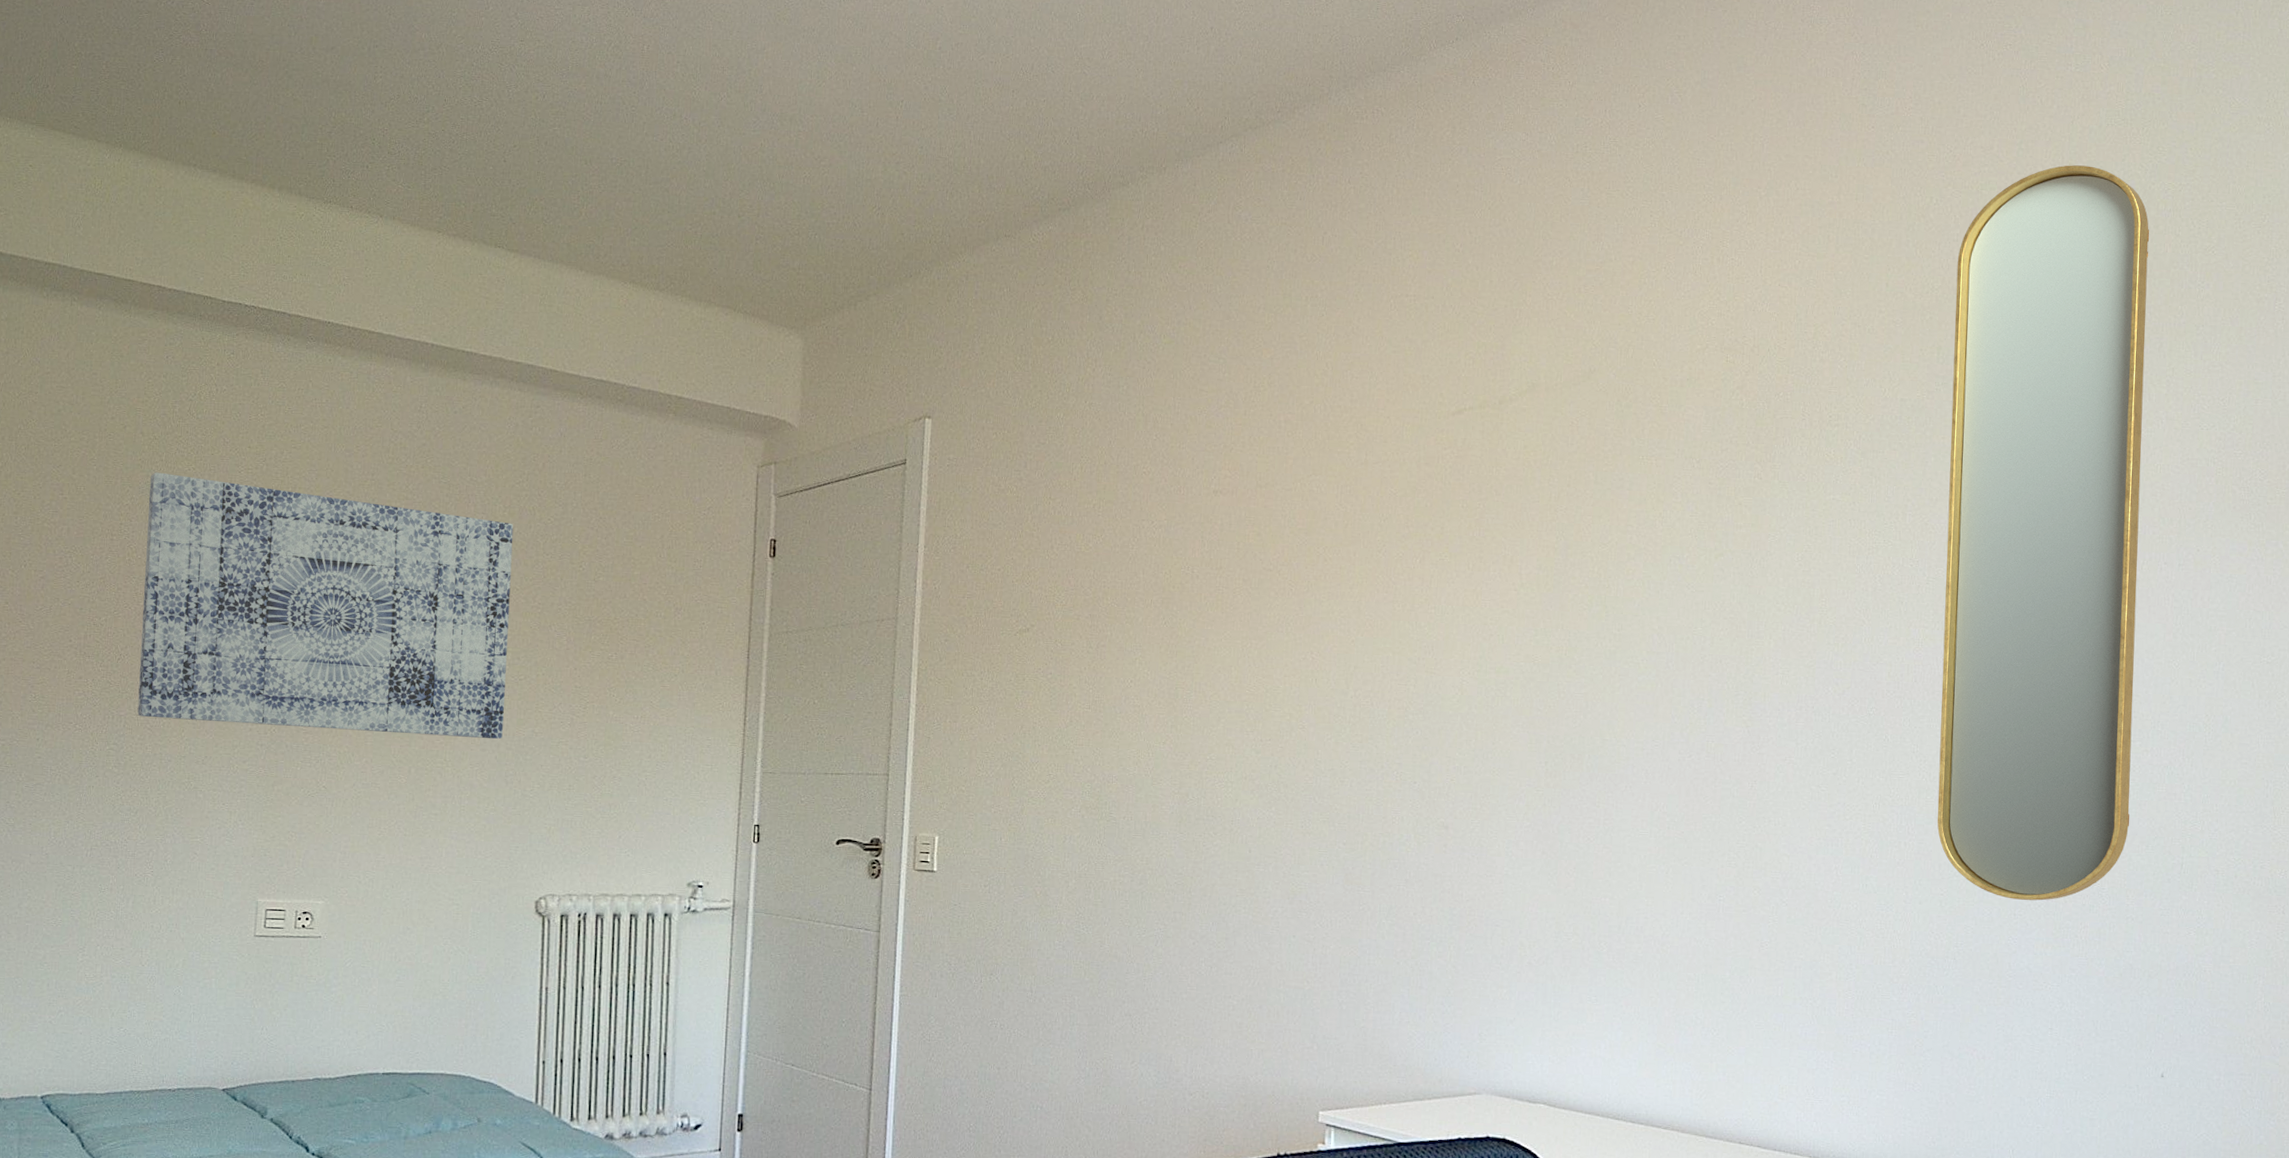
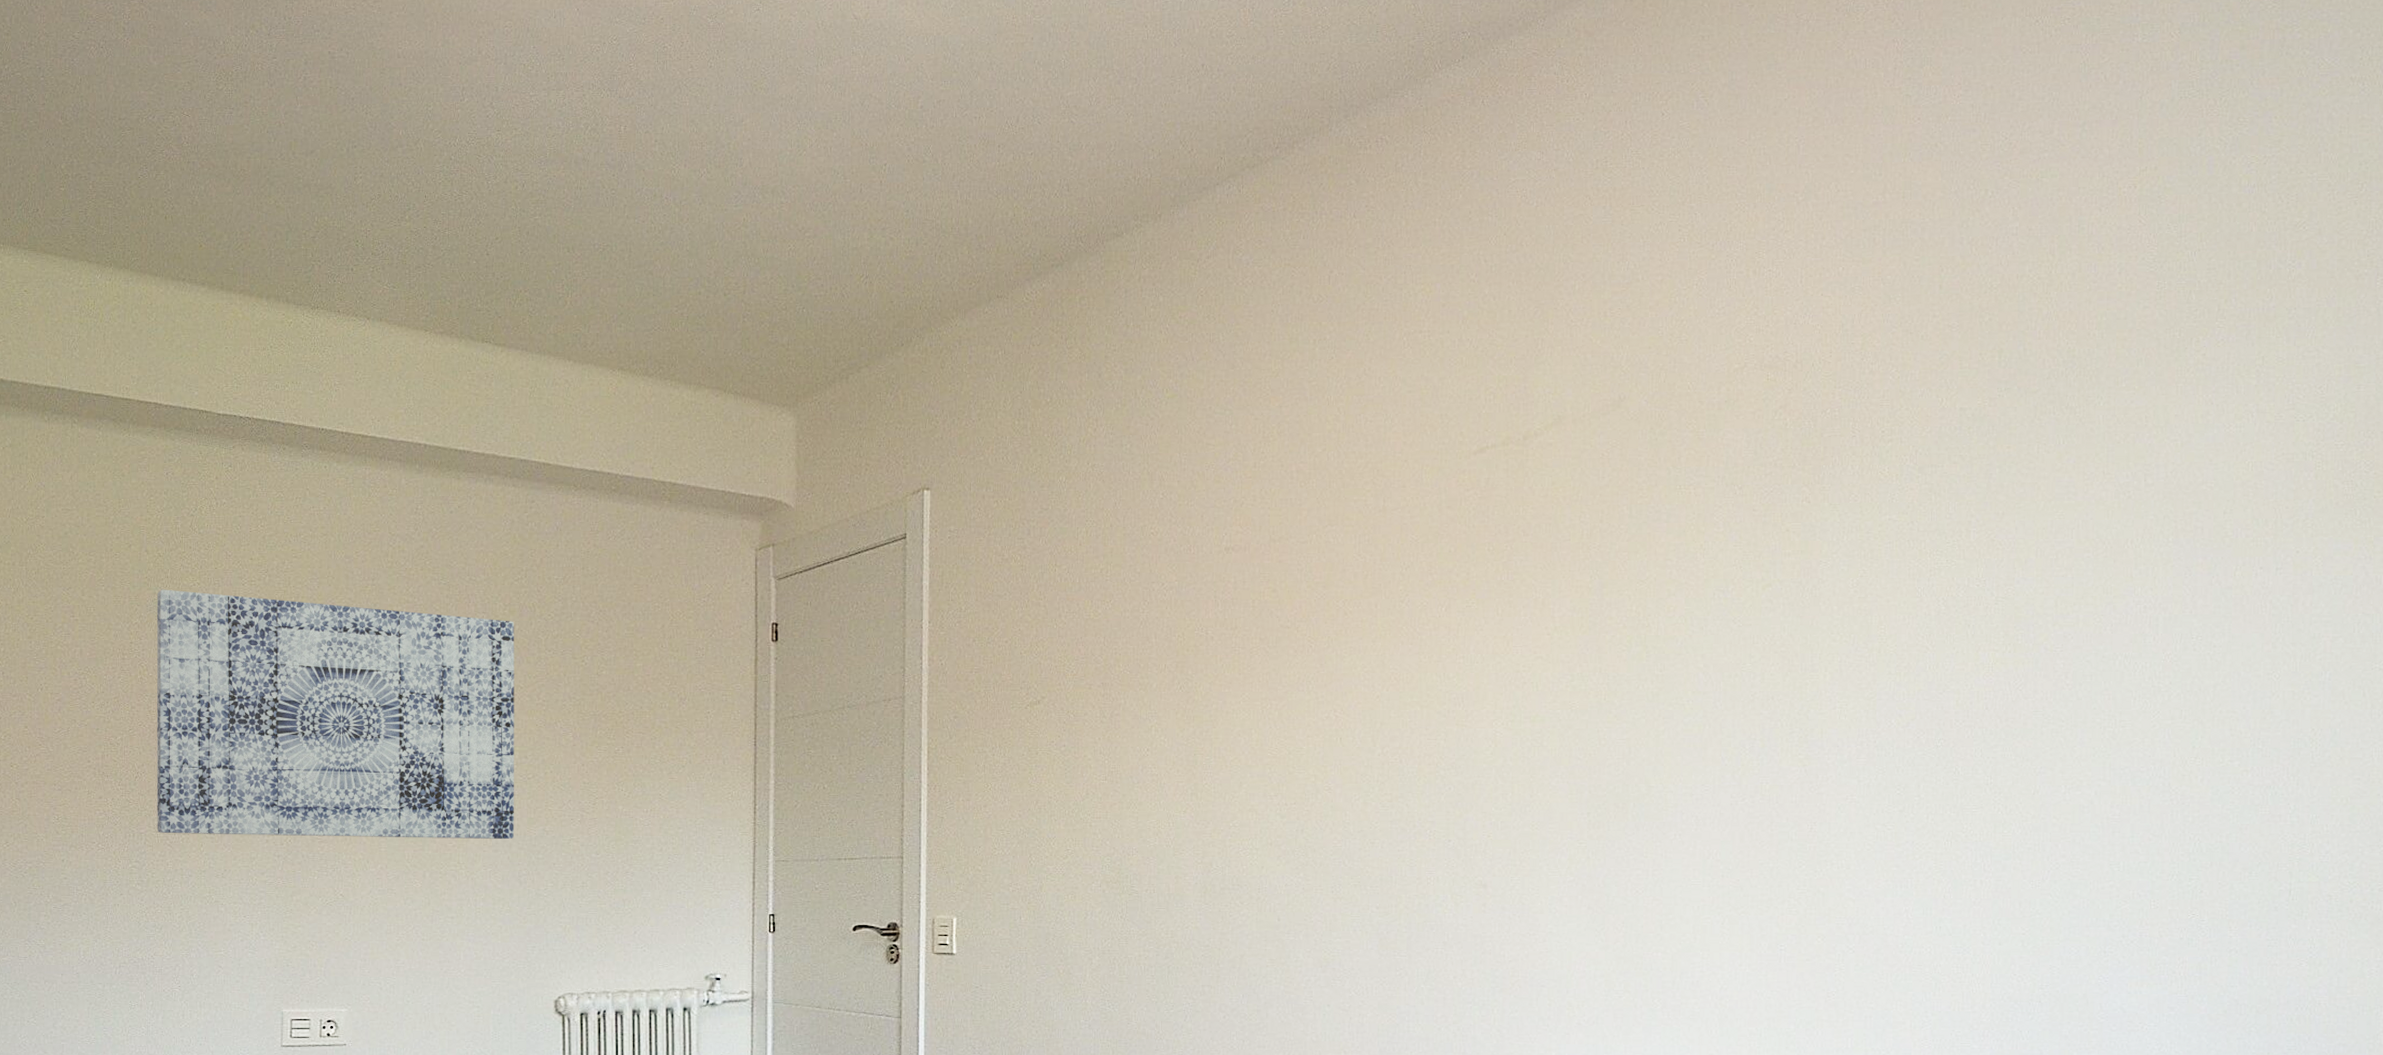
home mirror: present [1937,165,2150,901] -> none [2015,144,2232,936]

